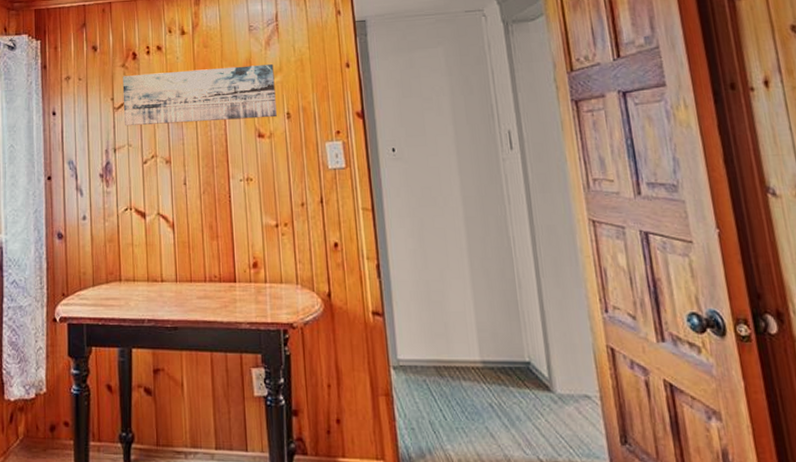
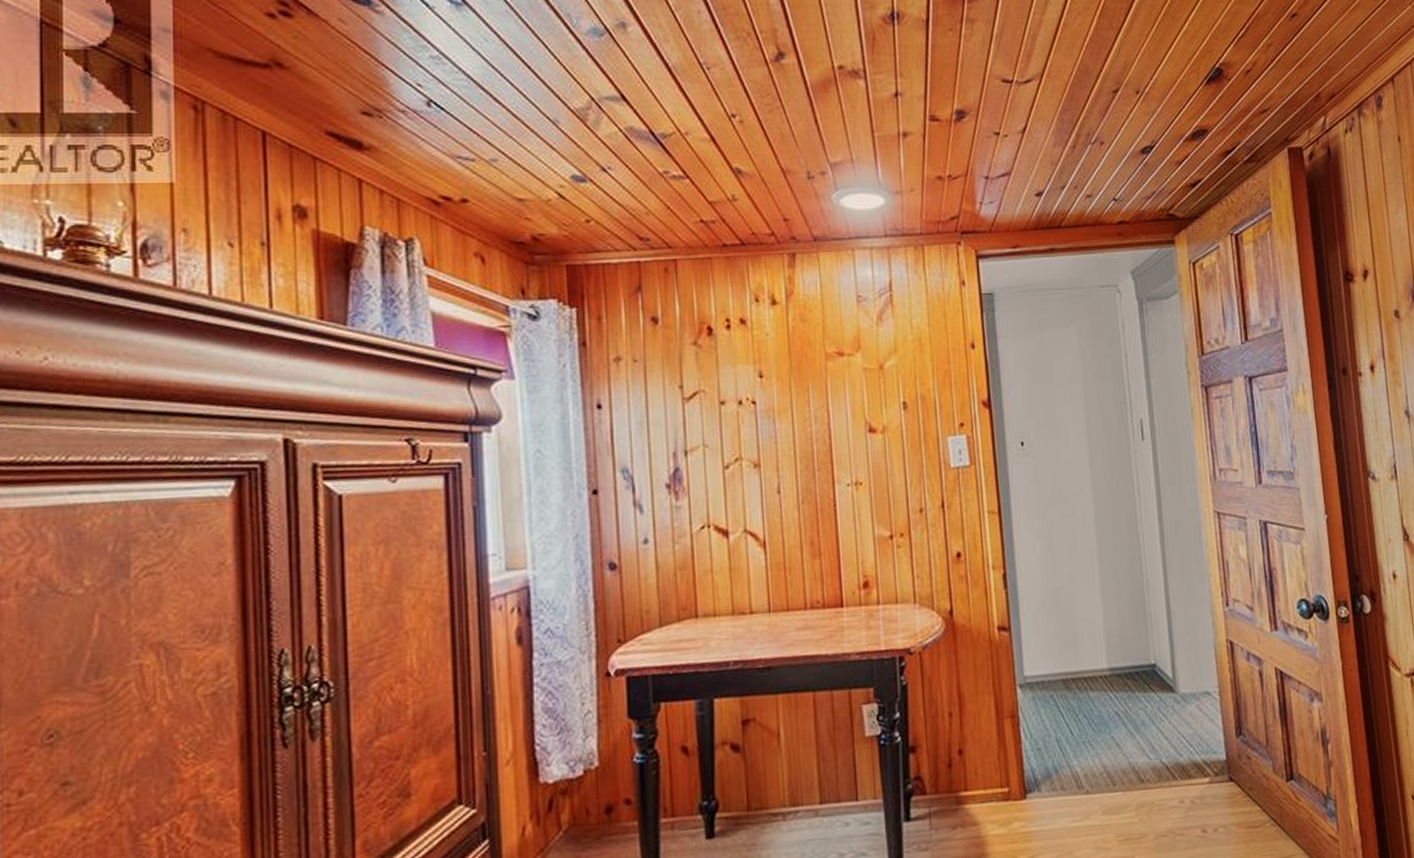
wall art: present [122,64,277,127] -> none [694,344,891,422]

